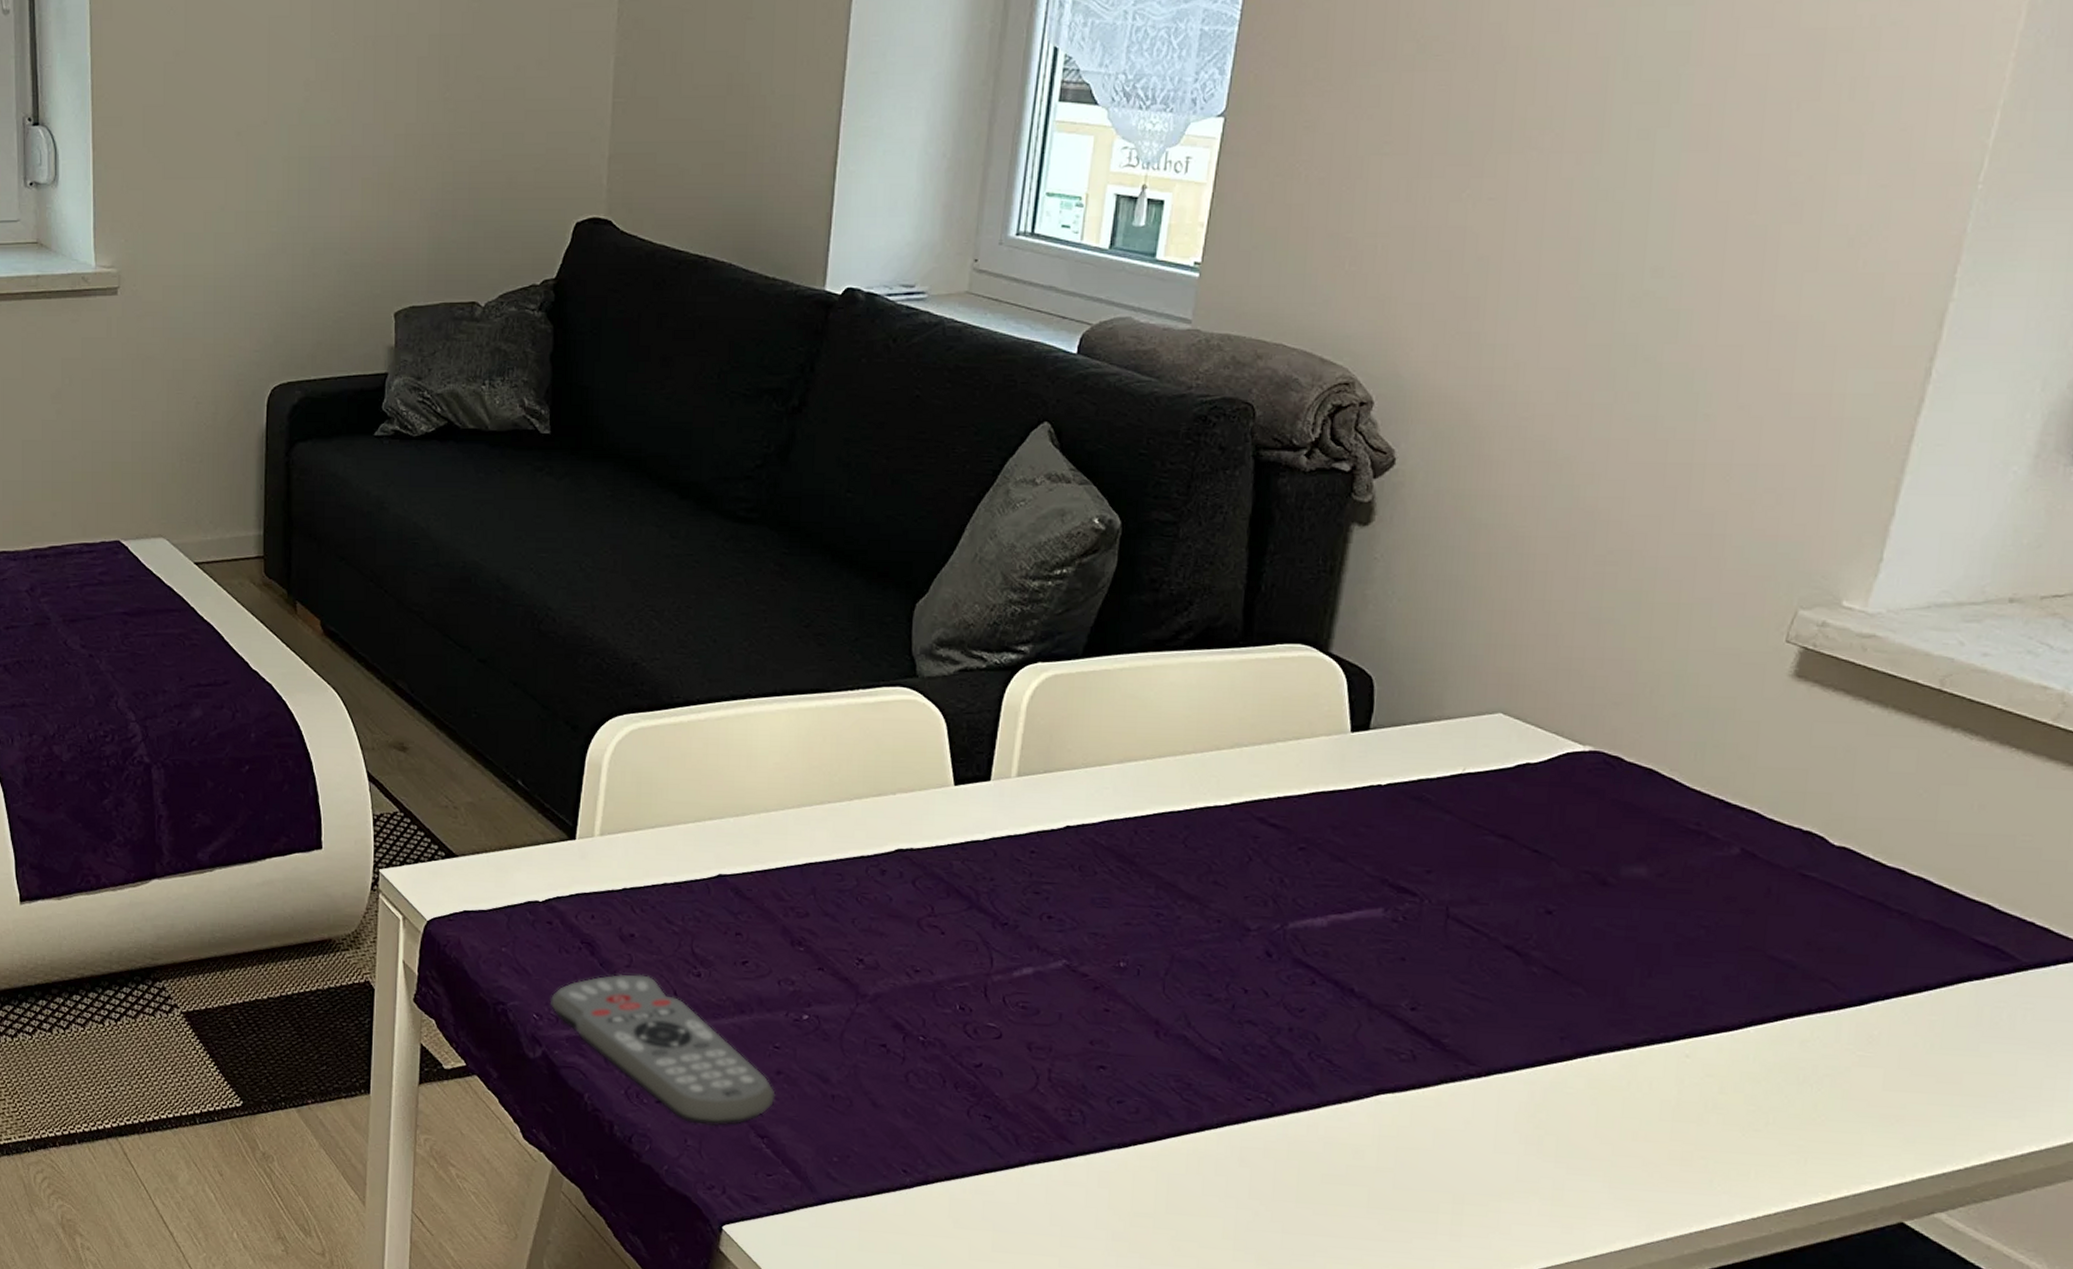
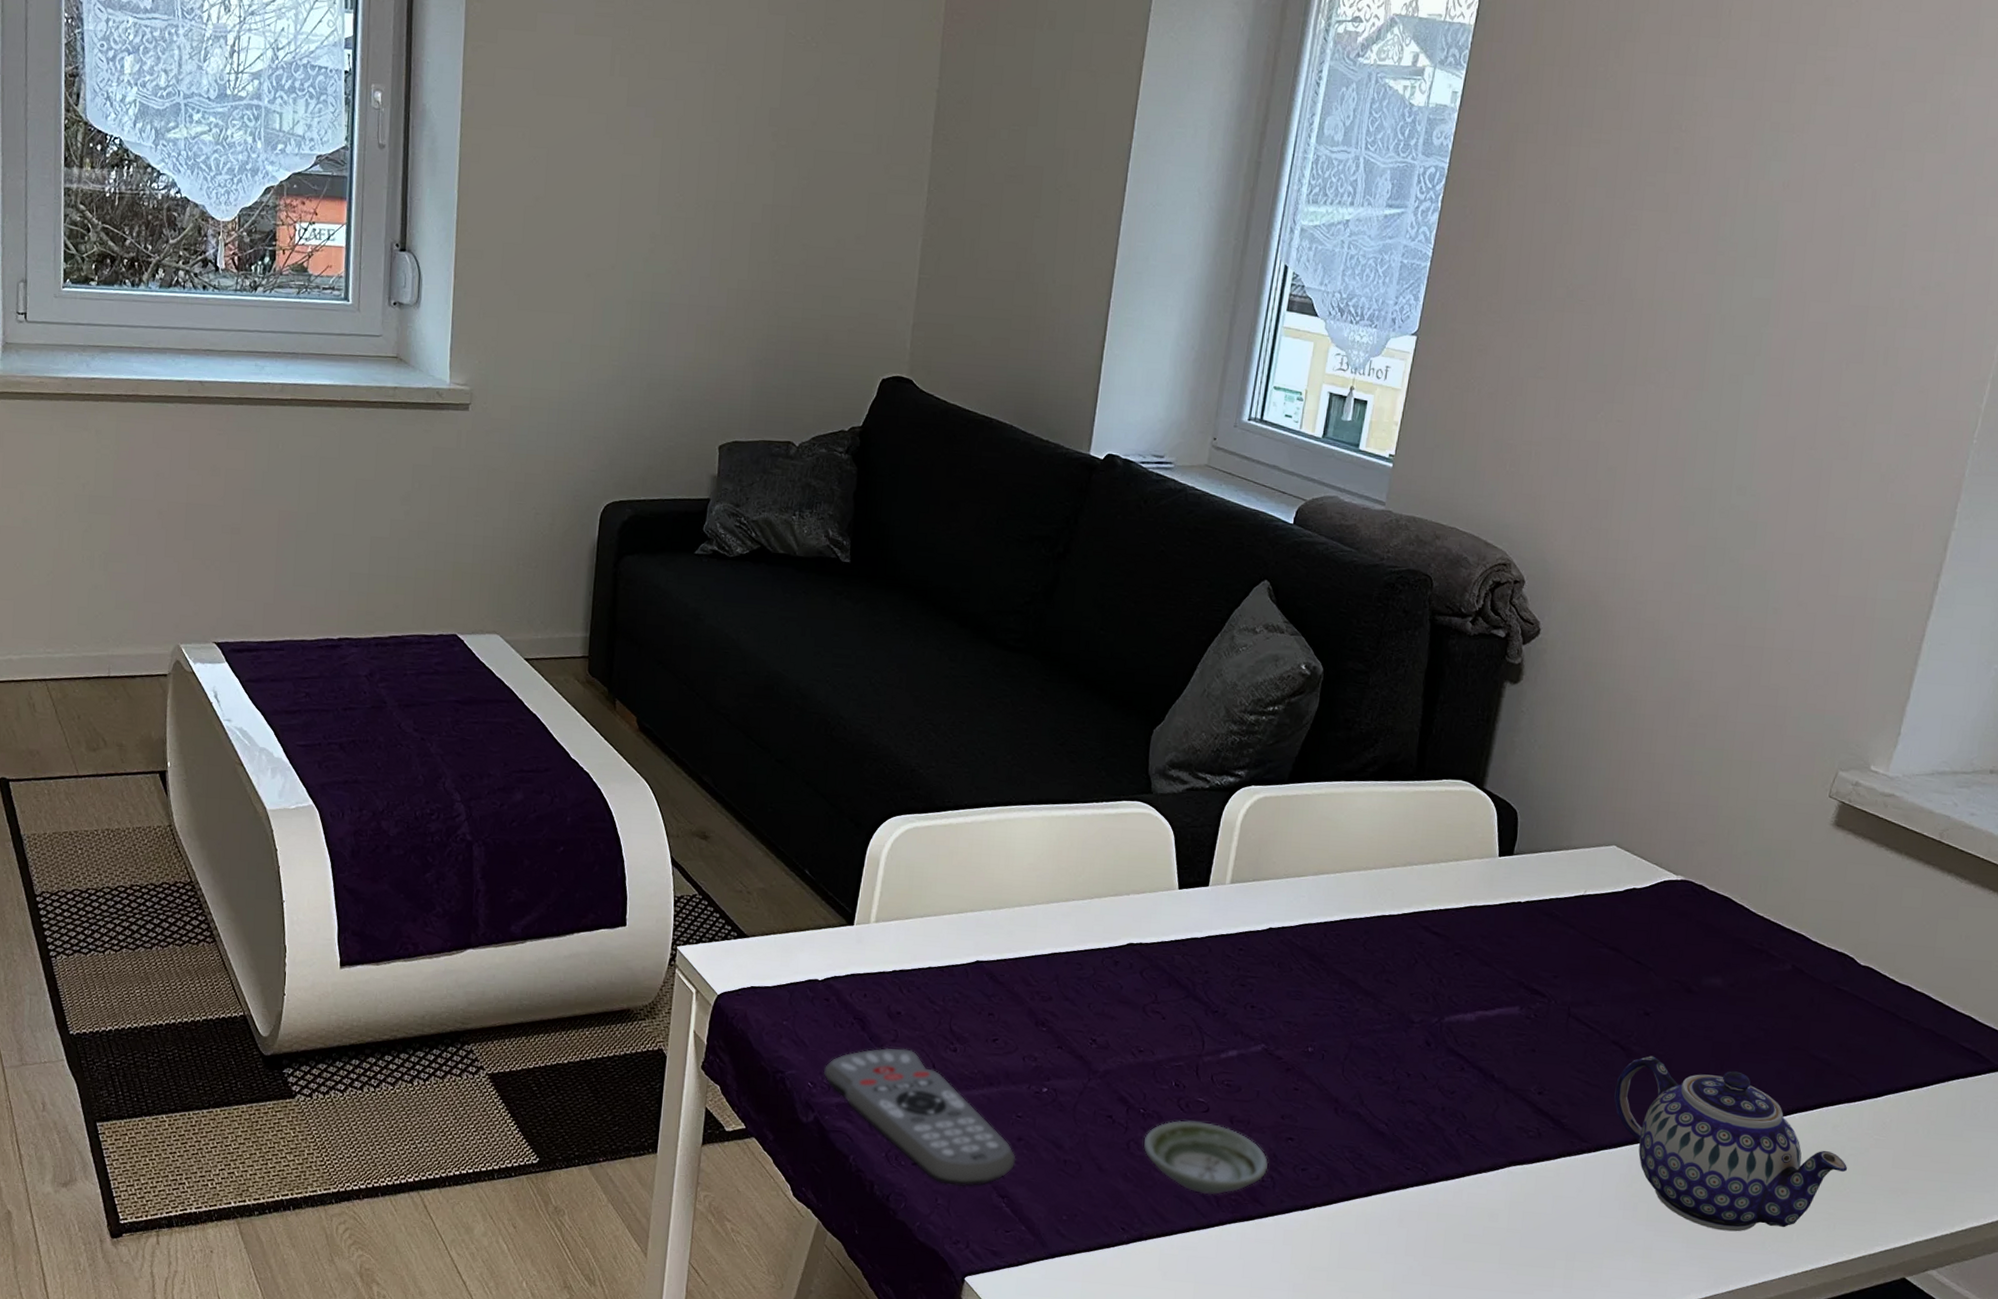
saucer: none [924,1048,1077,1132] -> present [1143,1120,1269,1195]
teapot: none [1509,962,1823,1169] -> present [1614,1056,1848,1232]

